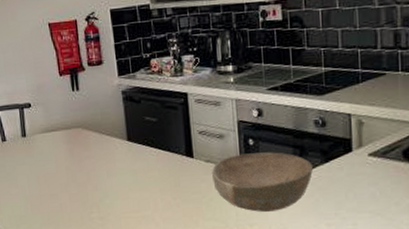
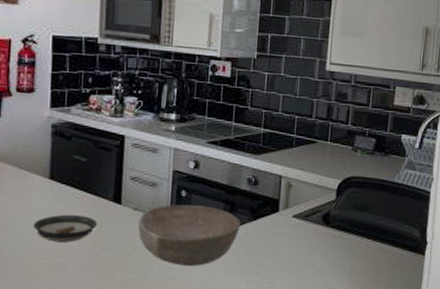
saucer: none [120,170,174,197] -> present [33,214,97,242]

